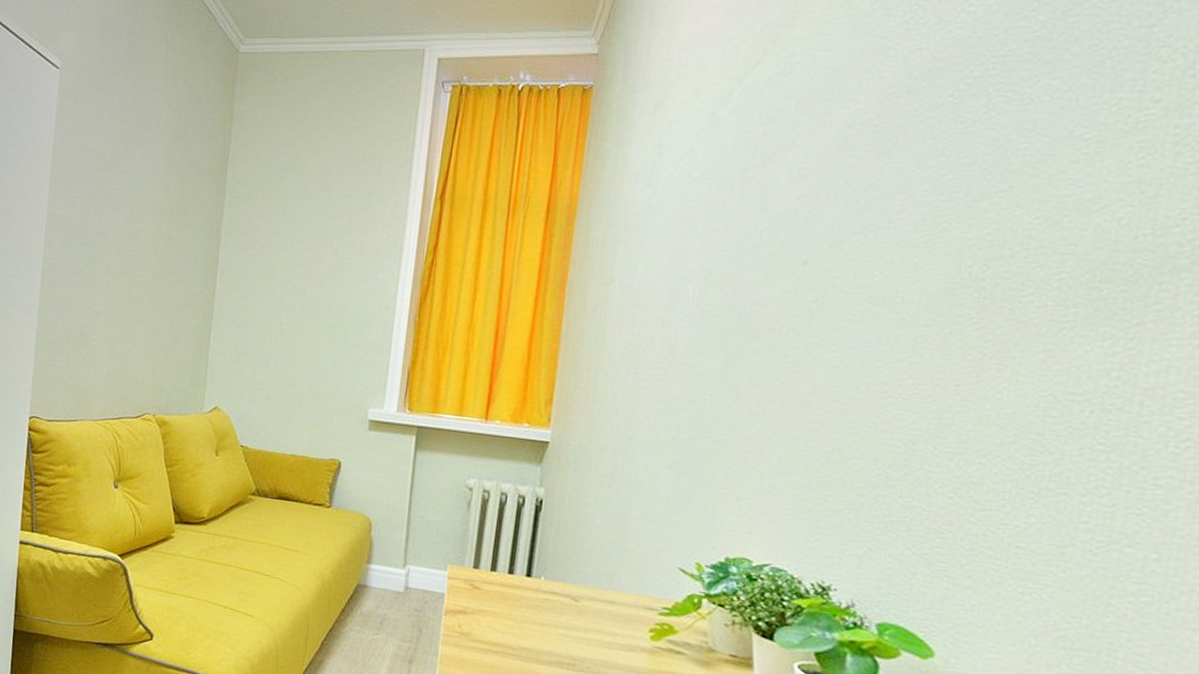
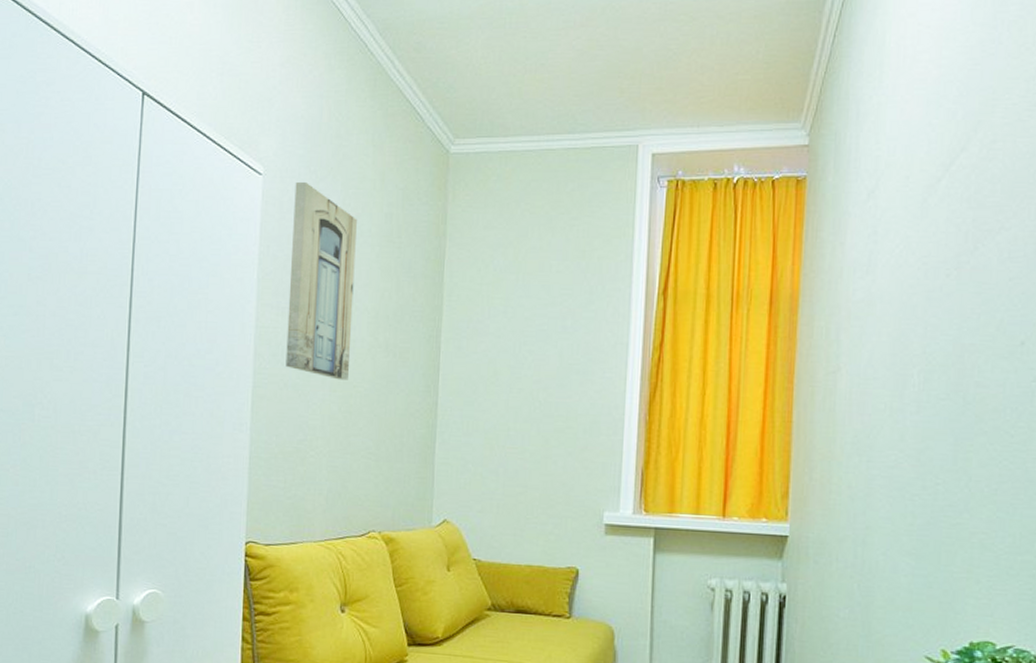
wall art: none [73,76,147,269] -> present [285,181,357,380]

